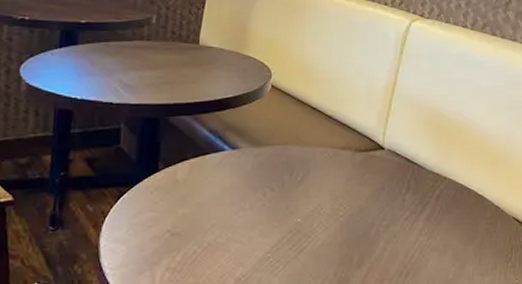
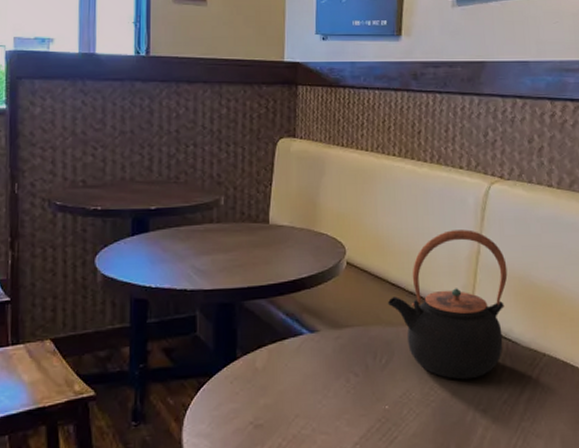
teapot: none [306,61,420,198] -> present [387,229,508,380]

